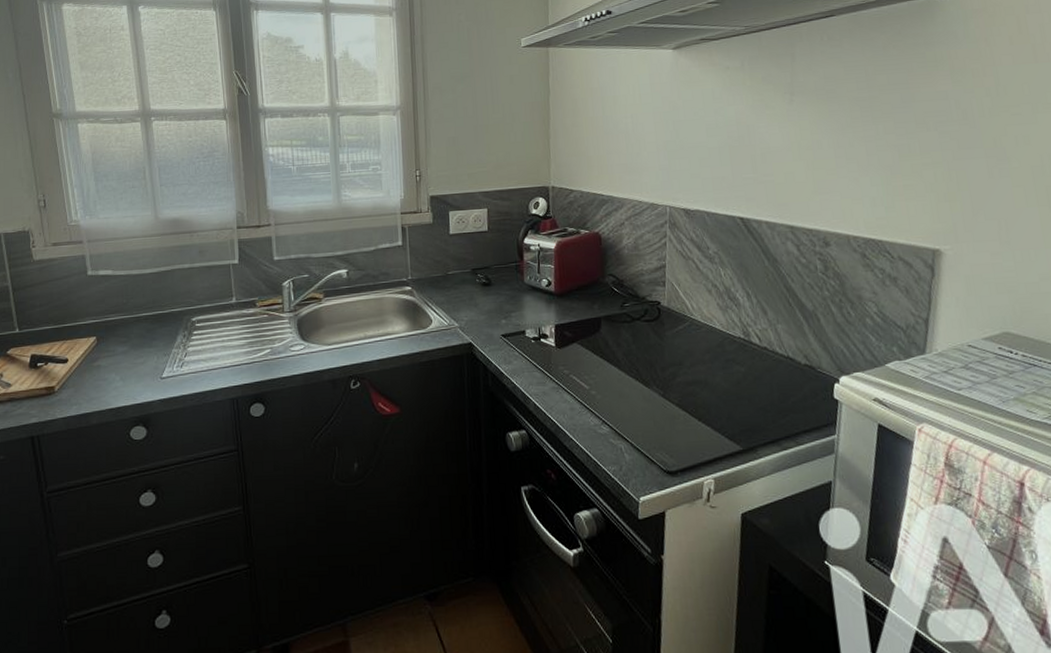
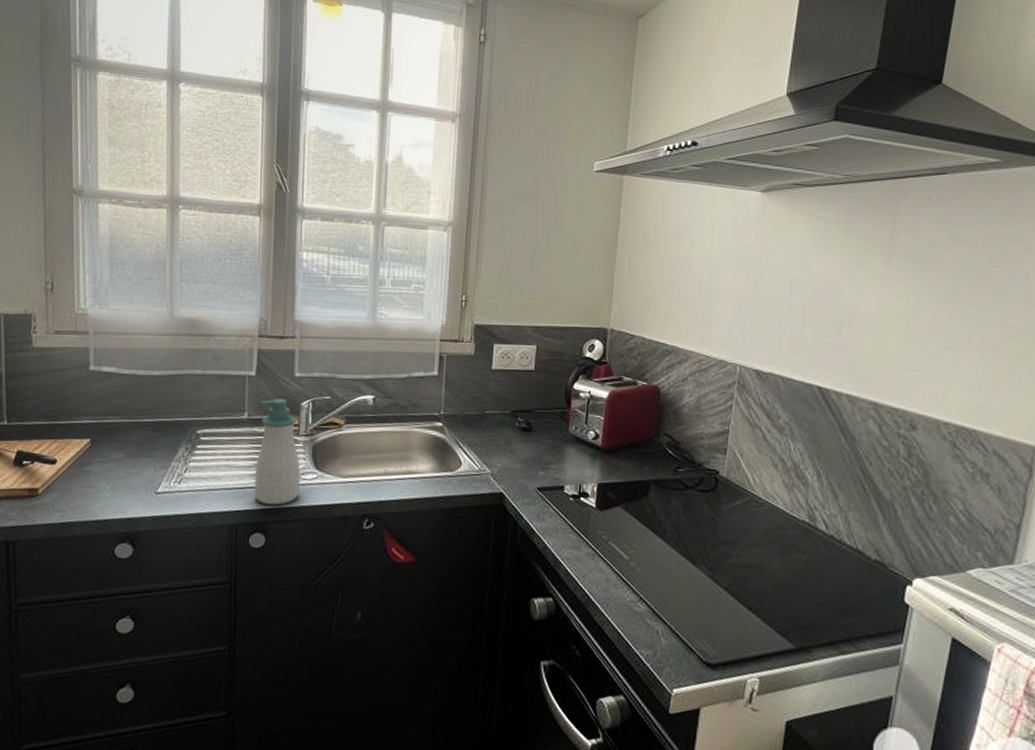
soap bottle: none [247,281,291,378] -> present [254,399,301,506]

